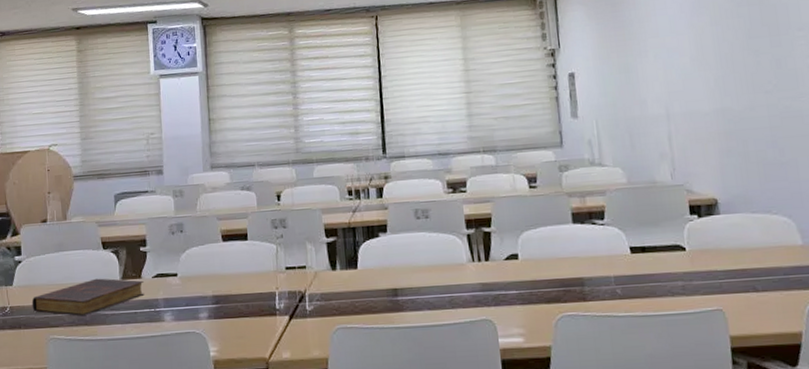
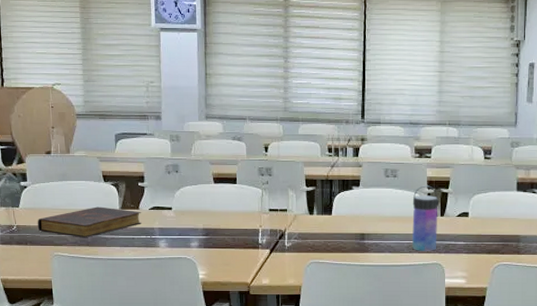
water bottle: none [449,225,484,306] -> present [412,185,439,251]

